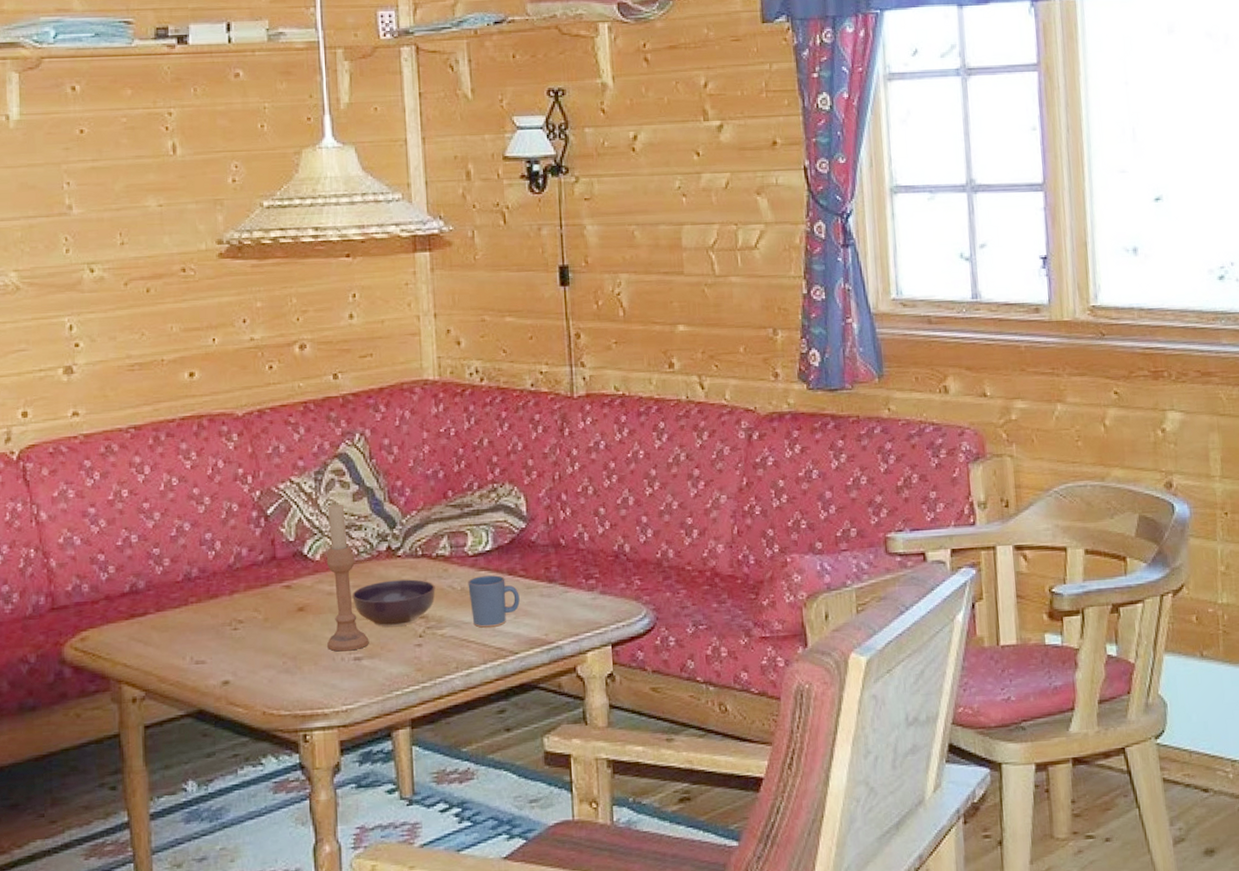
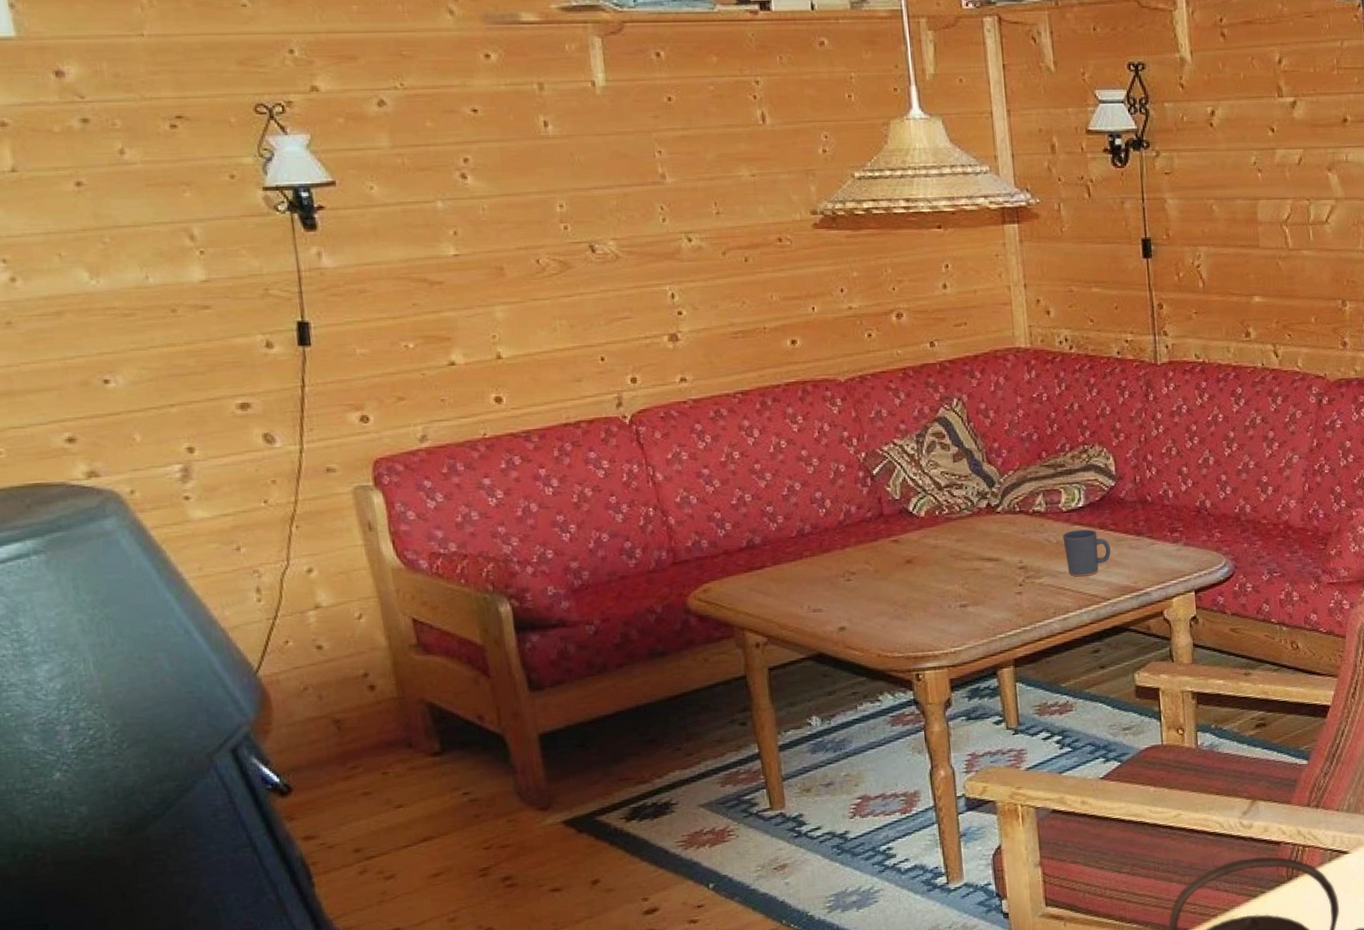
candlestick: present [326,503,369,652] -> none [930,463,974,600]
bowl: present [352,579,436,628] -> none [956,533,1033,577]

